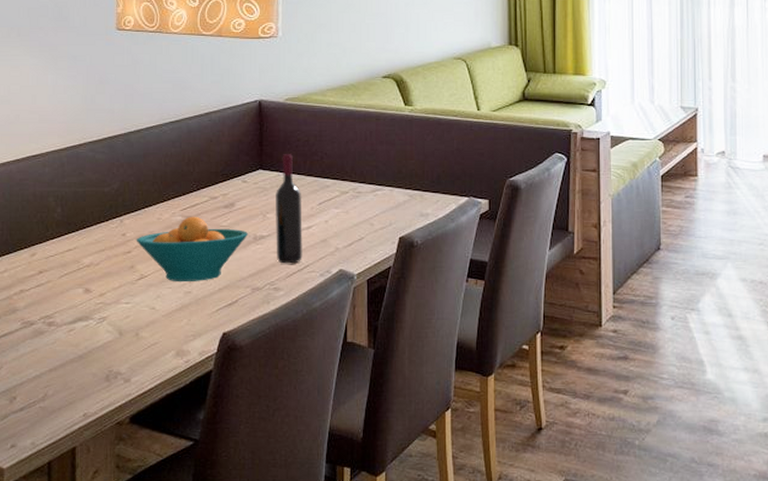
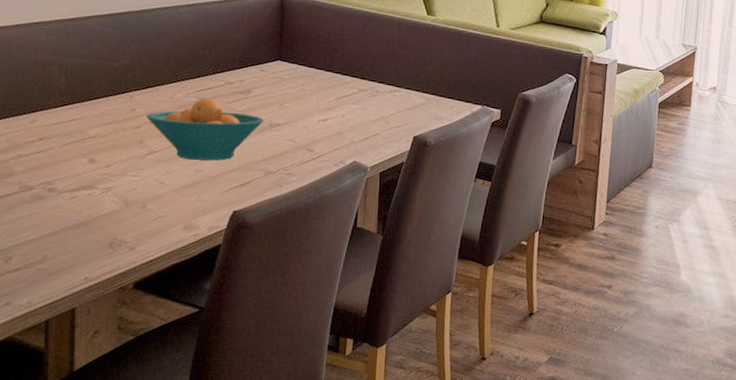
wine bottle: present [274,154,303,264] -> none [291,48,321,152]

